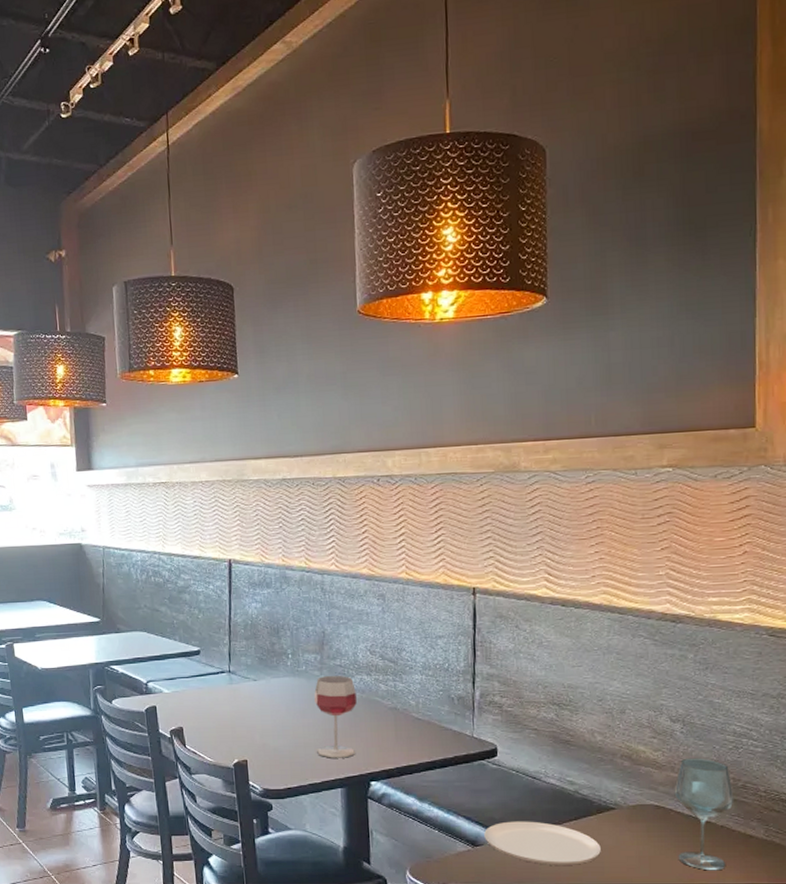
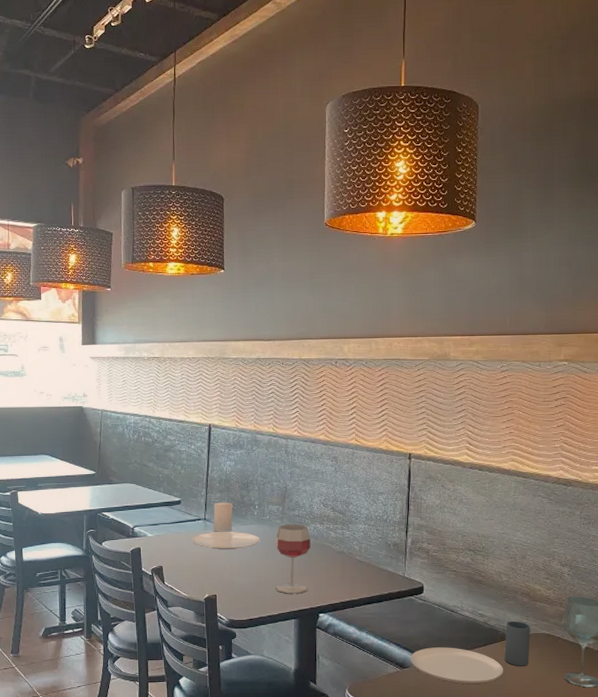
plate: none [214,686,296,708] -> present [191,532,260,550]
cup: none [239,651,263,688] -> present [213,502,233,533]
cup: none [601,789,635,846] -> present [504,621,531,667]

